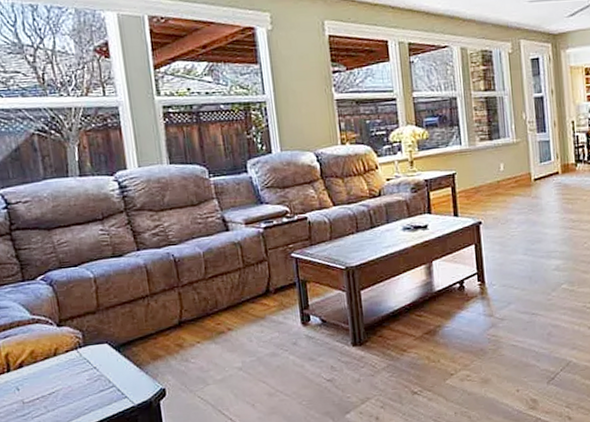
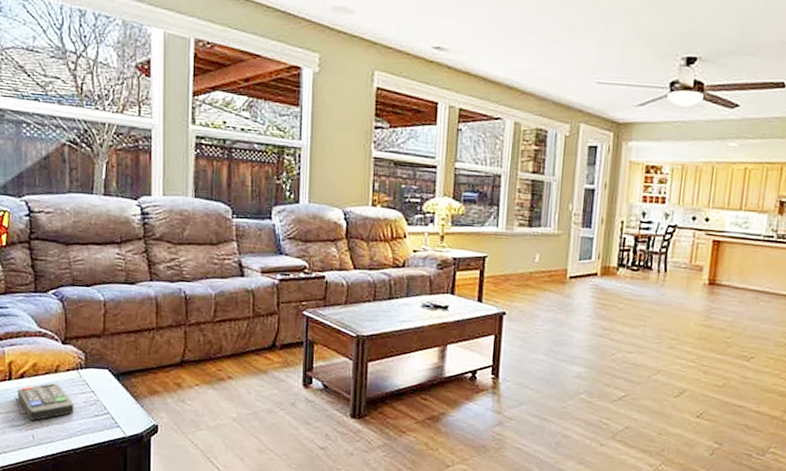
remote control: none [18,366,79,408] -> present [17,383,74,421]

